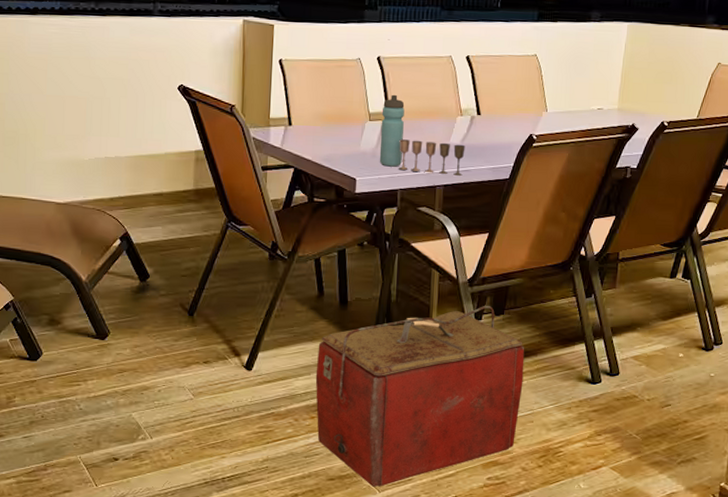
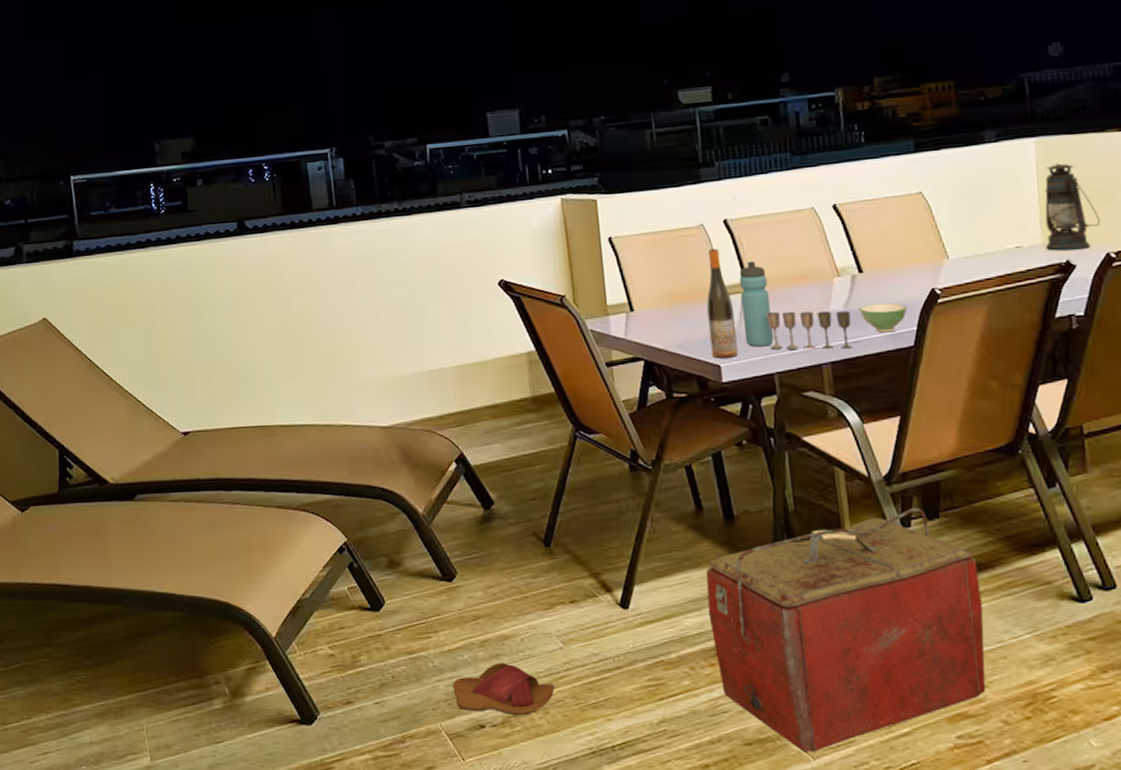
sandal: none [94,408,181,452] -> present [452,663,555,716]
wine bottle: none [350,81,374,173] -> present [706,249,739,358]
bowl: none [472,141,509,166] -> present [859,303,907,333]
lantern: none [619,46,662,118] -> present [1044,163,1100,252]

